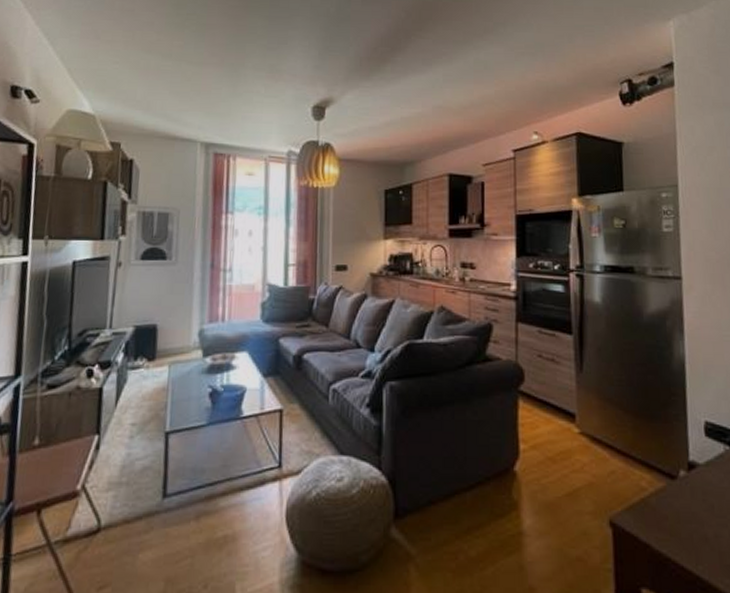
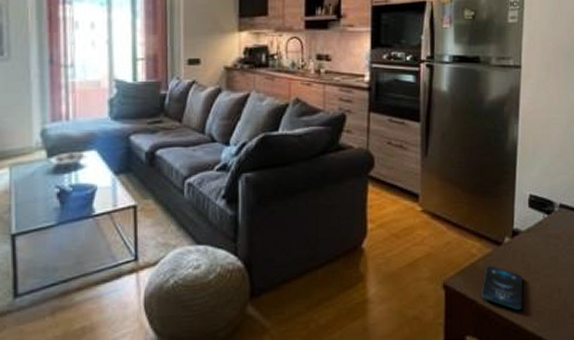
smartphone: none [656,503,709,562] -> present [481,265,522,311]

